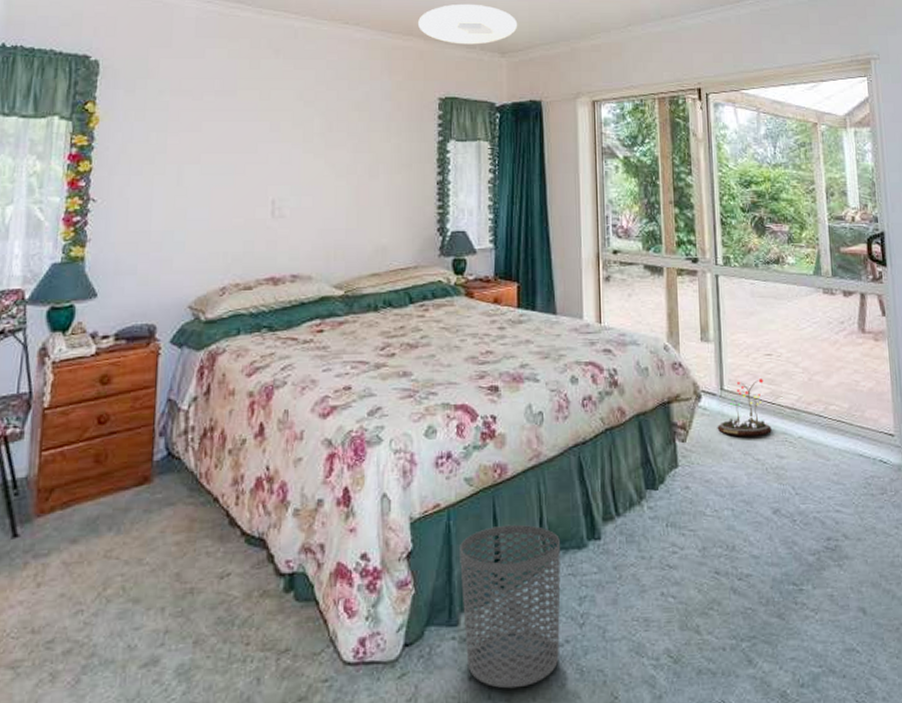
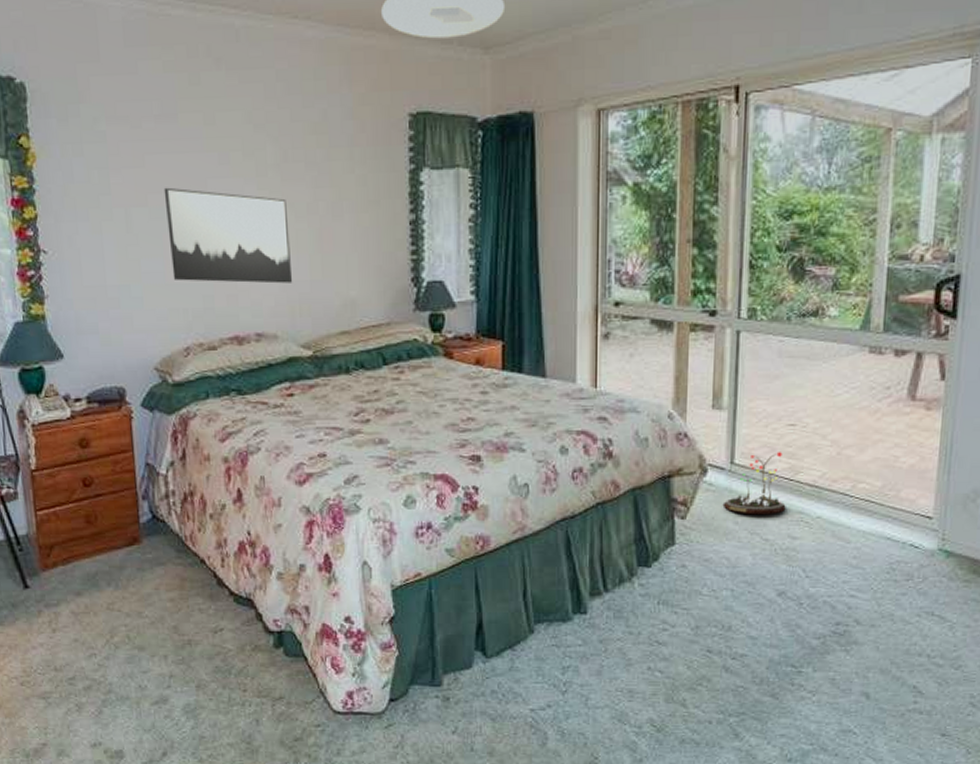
wall art: none [216,148,330,232] -> present [163,187,293,284]
waste bin: present [460,524,561,689] -> none [442,595,544,744]

